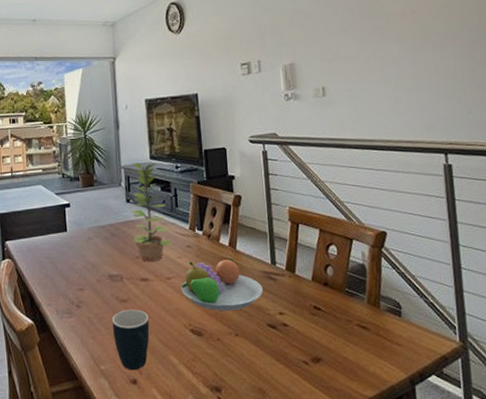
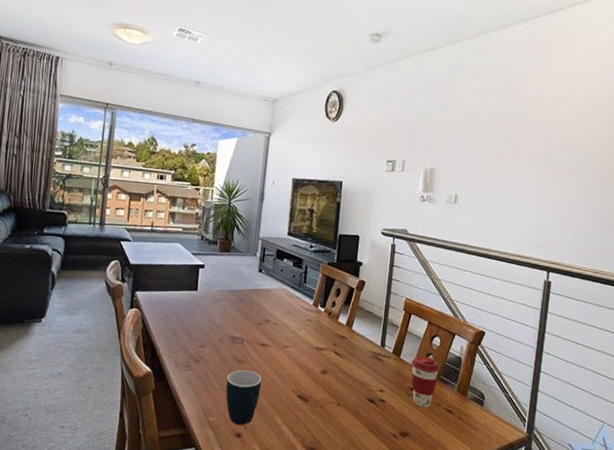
plant: present [130,163,173,262] -> none [259,236,296,330]
fruit bowl: present [181,258,264,311] -> none [296,334,370,383]
coffee cup: none [309,268,343,326] -> present [411,355,440,408]

